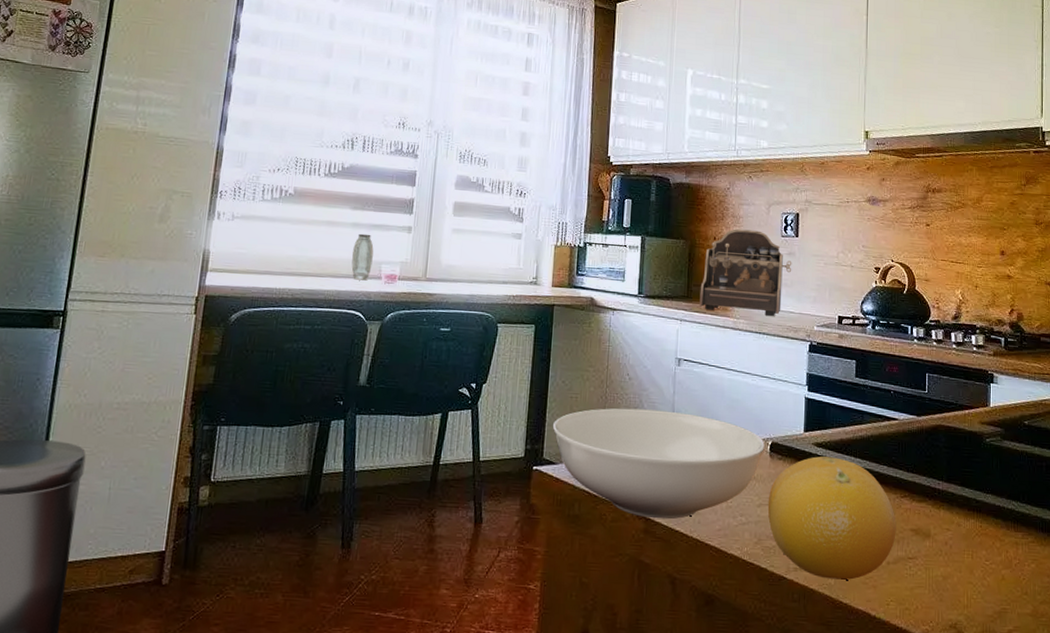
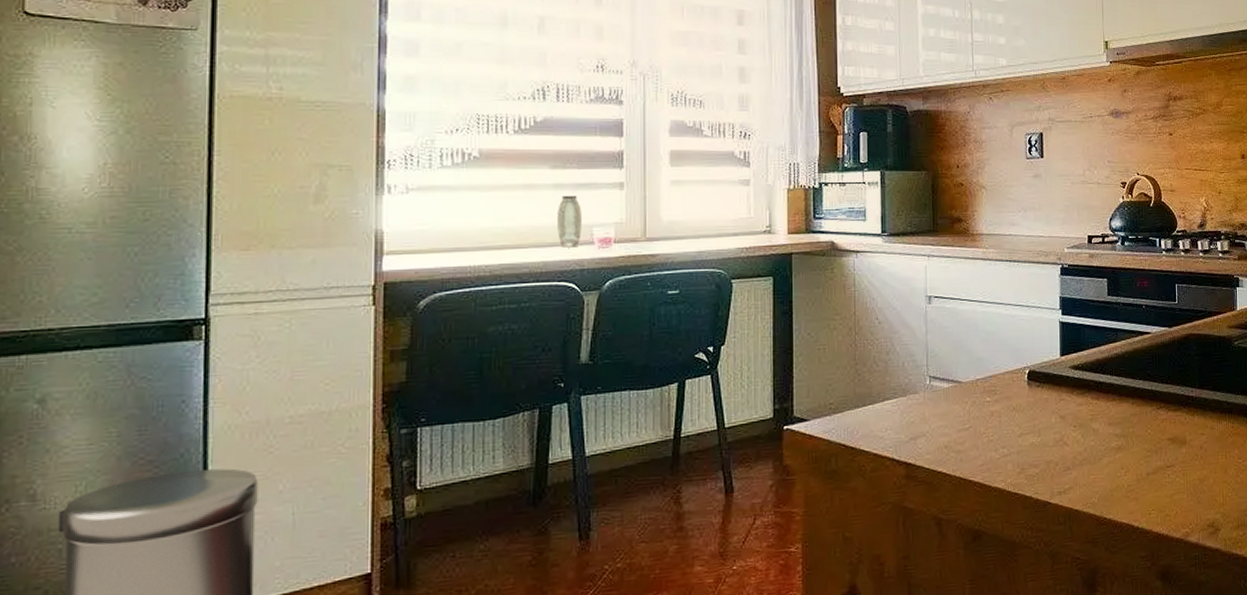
bowl: present [552,408,766,520] -> none [800,351,1023,463]
spice rack: present [699,229,792,317] -> none [946,154,1039,243]
fruit: present [767,456,896,580] -> none [1028,378,1154,498]

